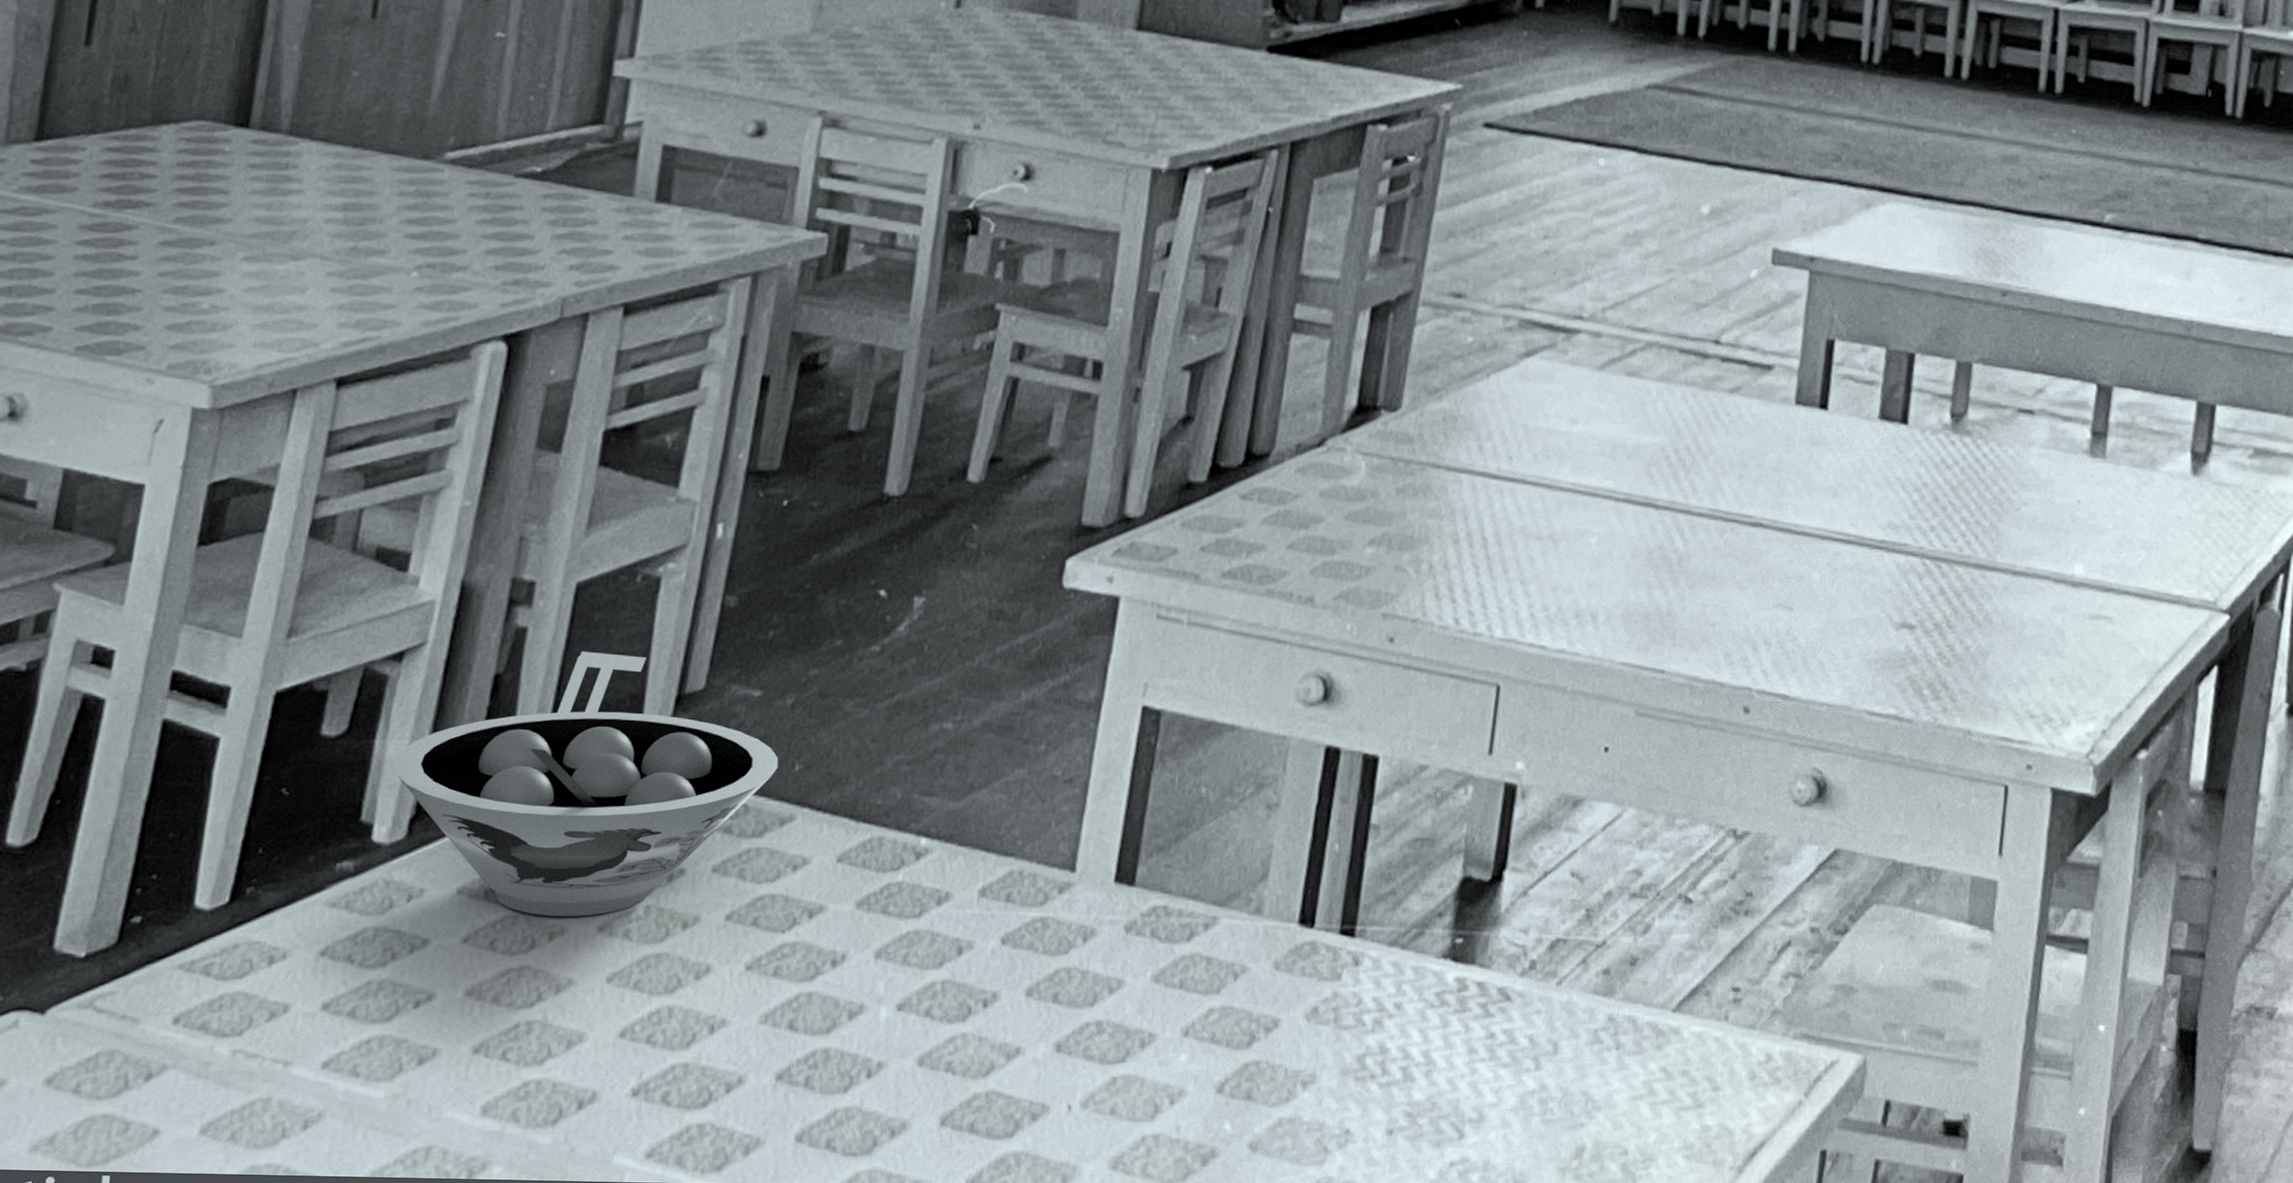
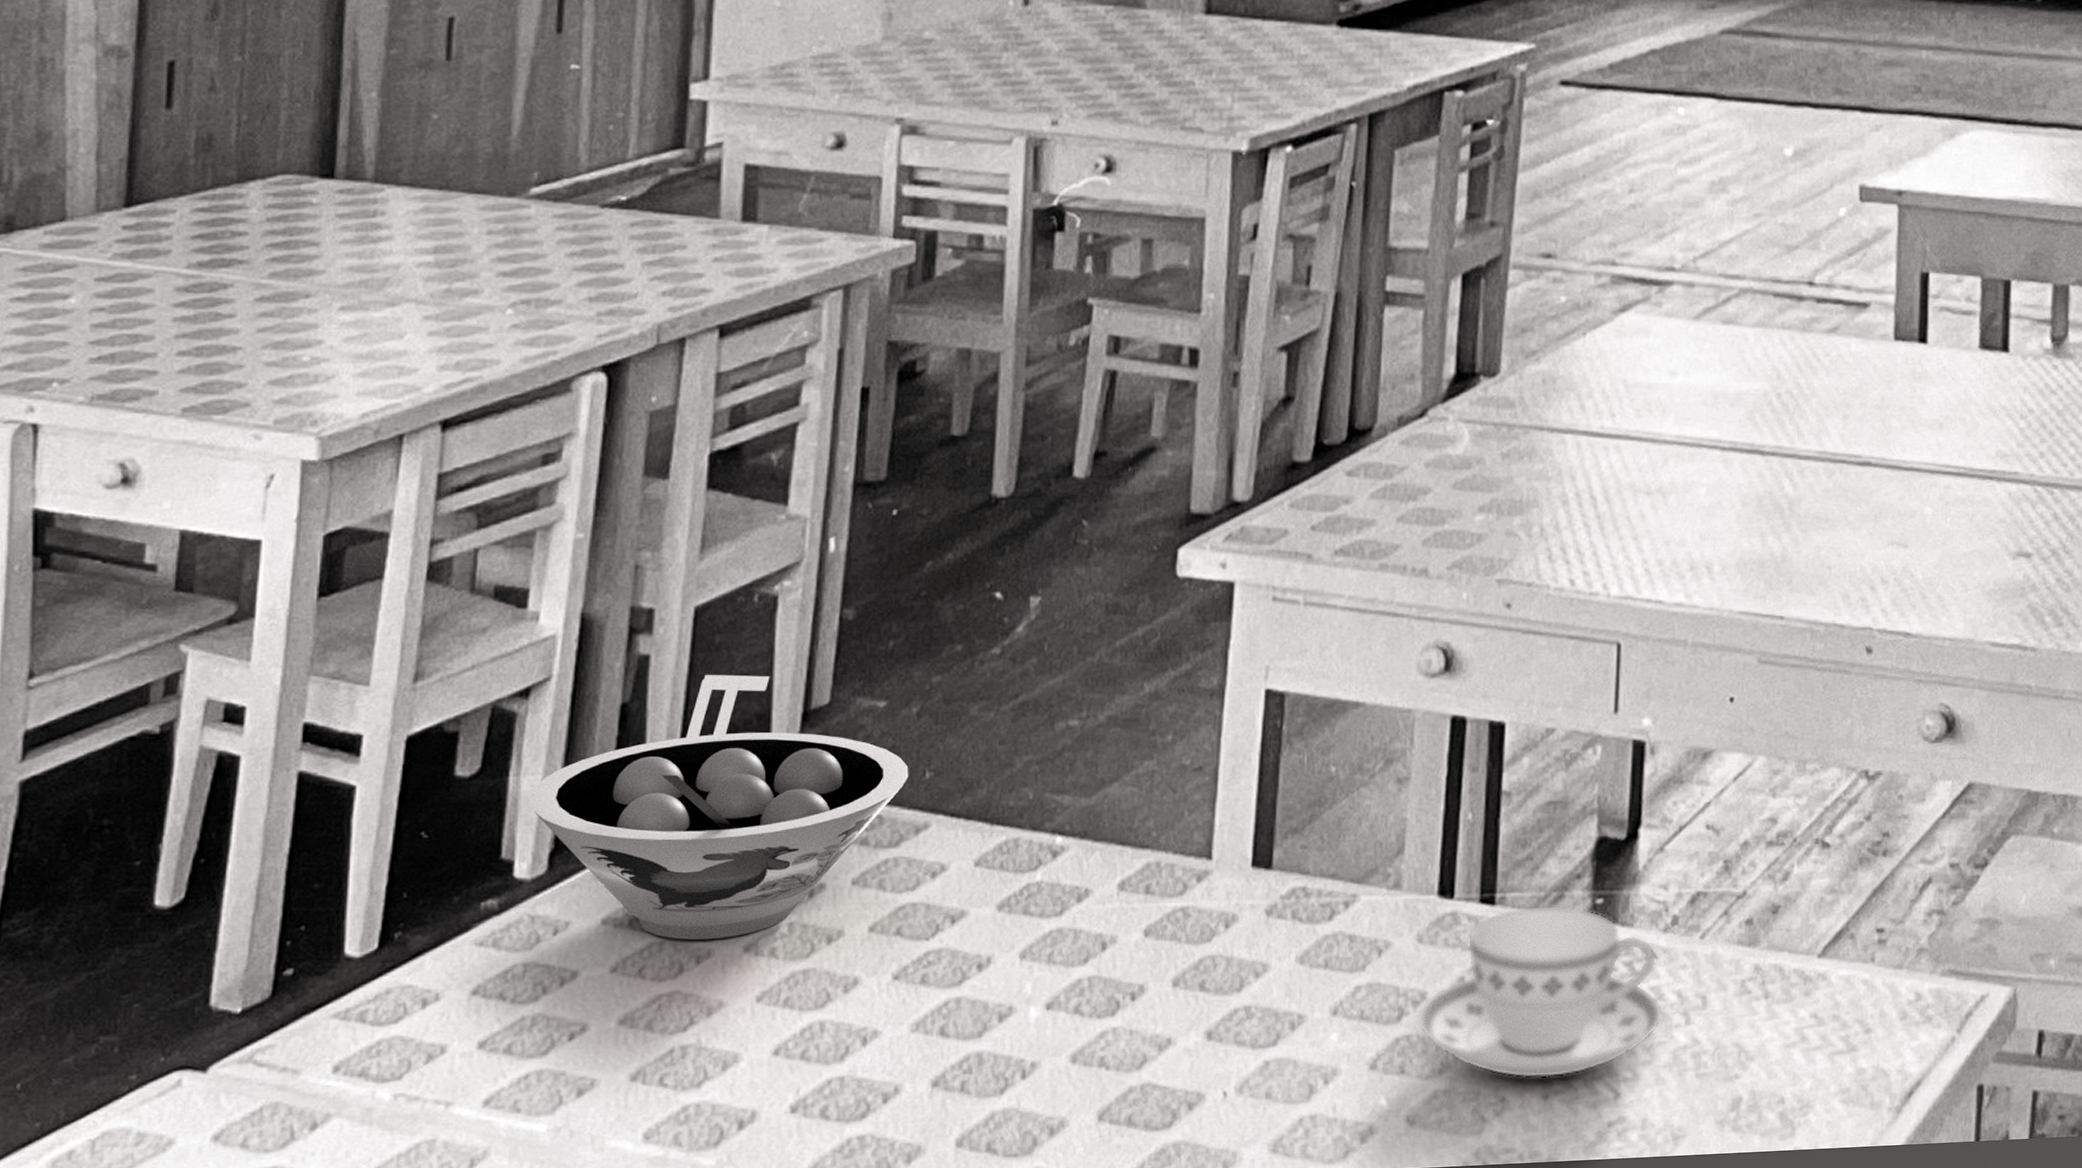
teacup: none [1267,940,1515,1114] -> present [1416,905,1664,1079]

